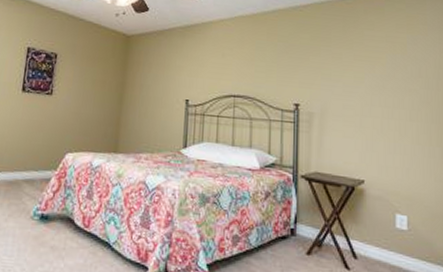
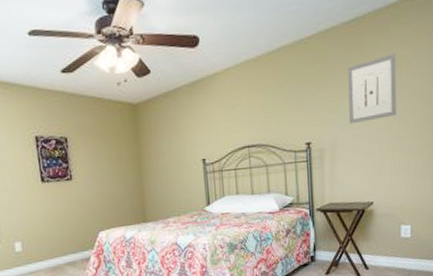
wall art: none [341,34,392,94] -> present [347,54,397,124]

